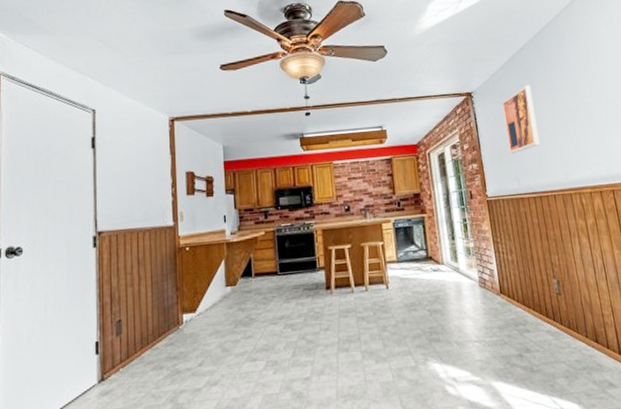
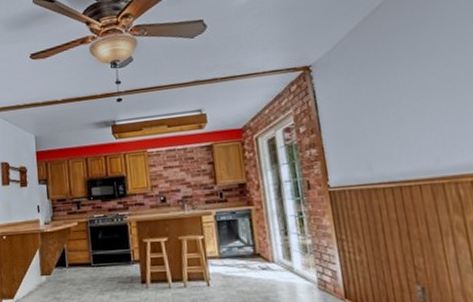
wall art: present [501,85,540,154] -> none [348,52,401,136]

